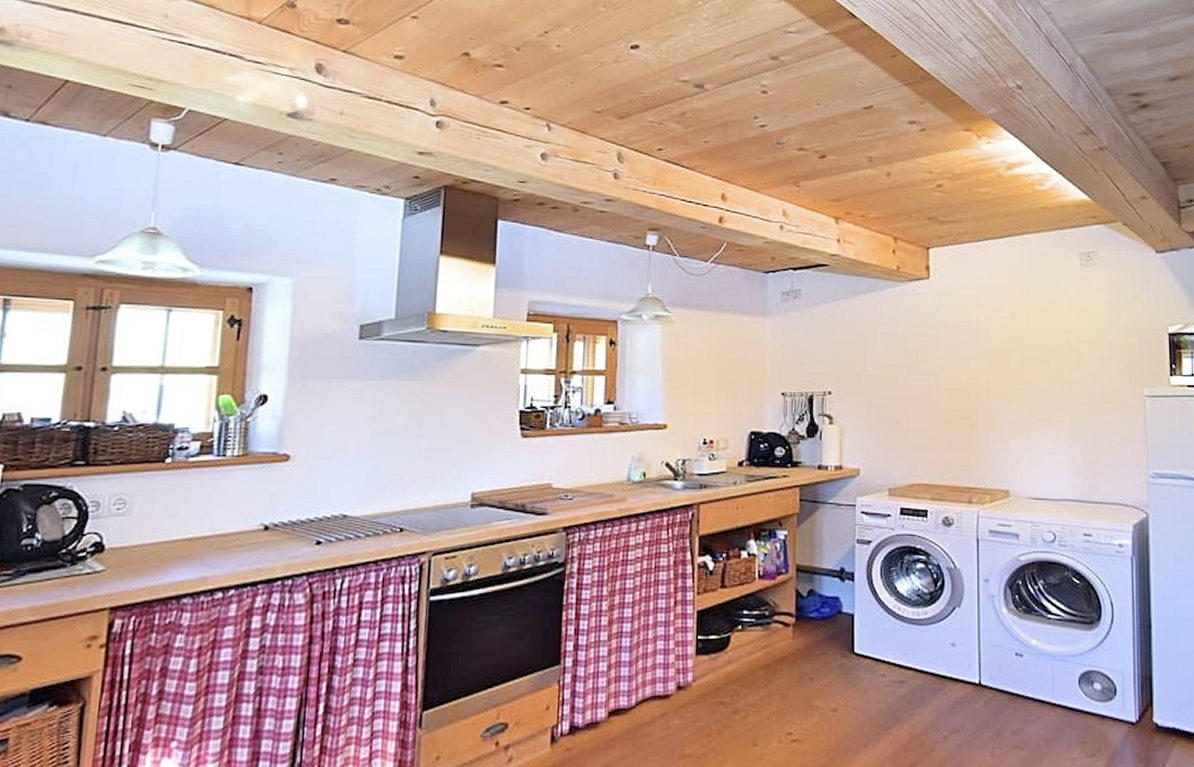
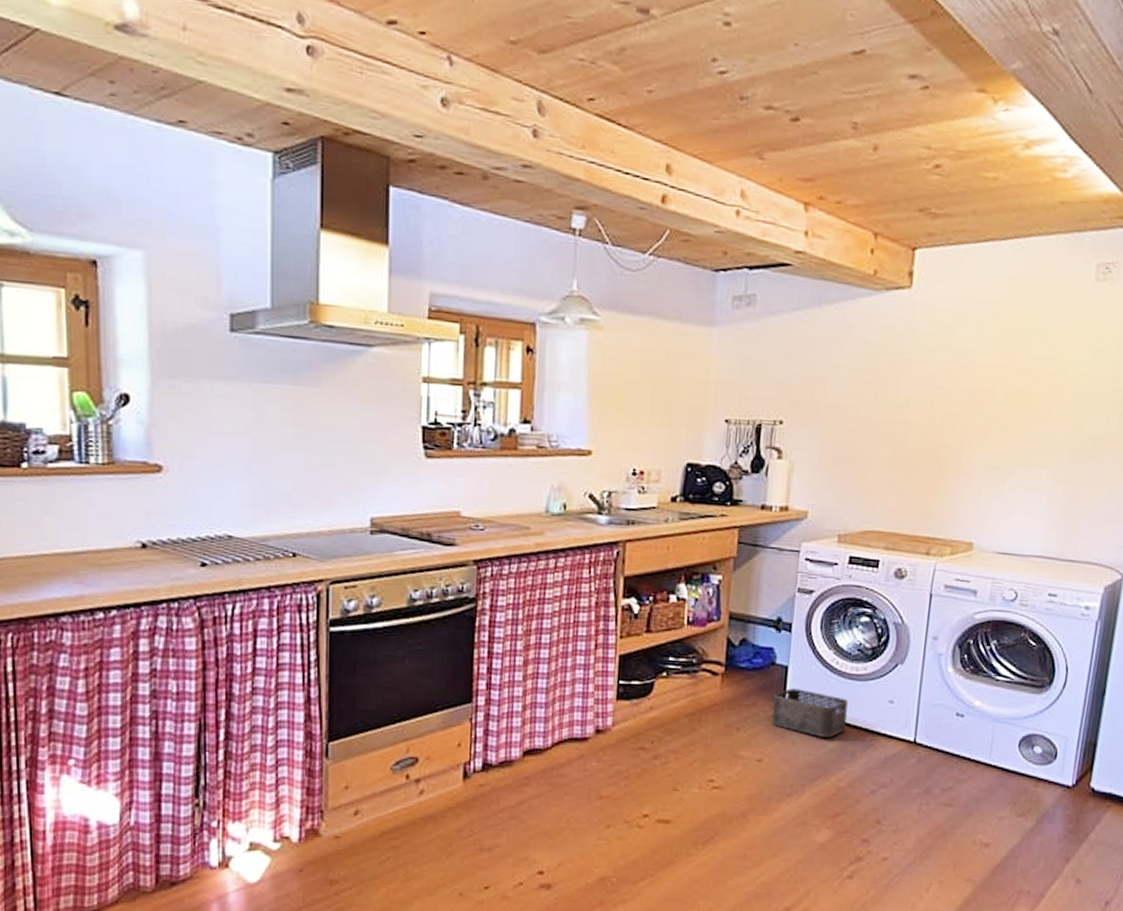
storage bin: none [842,636,914,683] -> present [772,688,848,737]

